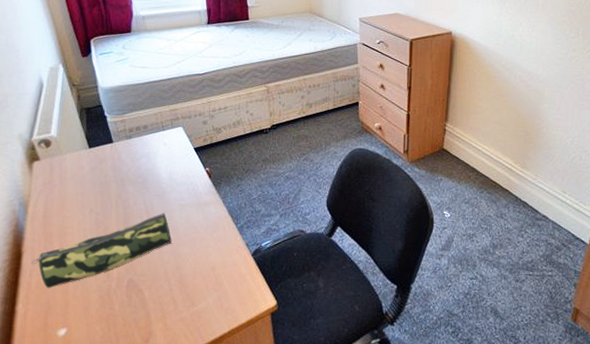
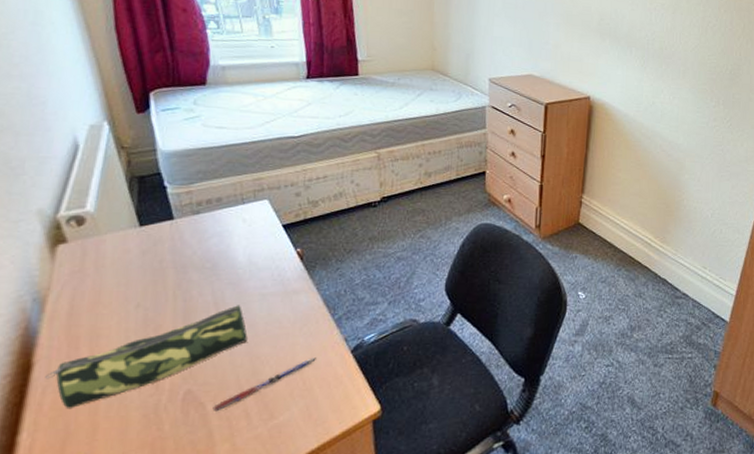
pen: none [149,258,225,298] -> present [212,358,316,413]

